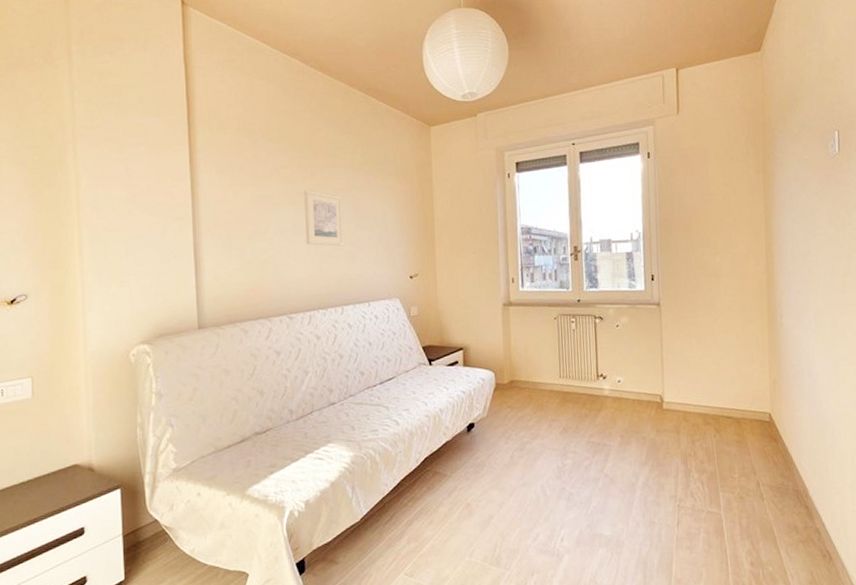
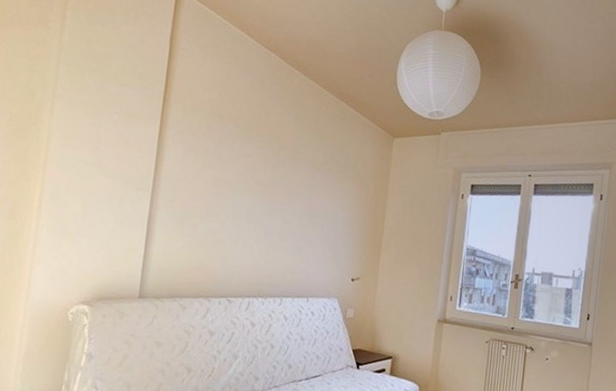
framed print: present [304,190,345,246] -> none [257,180,299,239]

